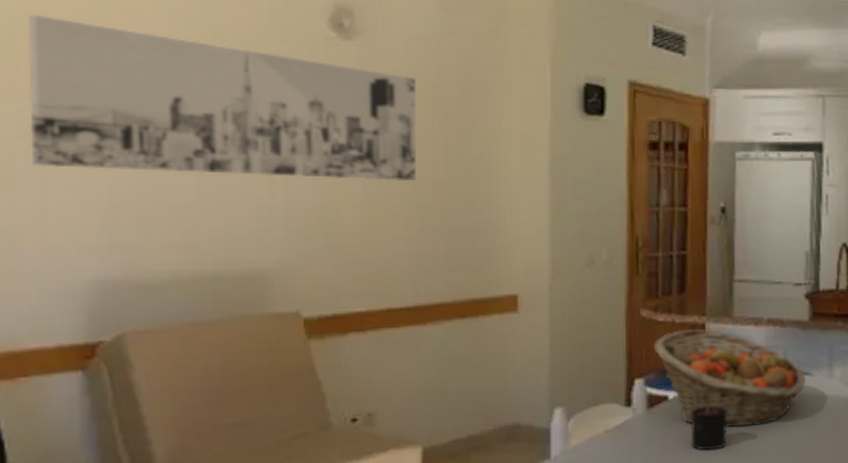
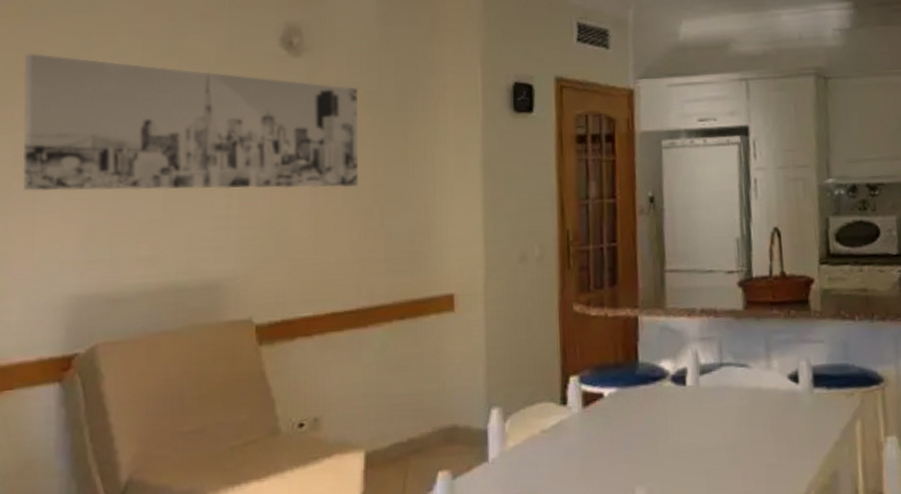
fruit basket: present [653,328,806,428] -> none [587,321,744,425]
candle: present [690,394,729,451] -> none [626,390,665,451]

